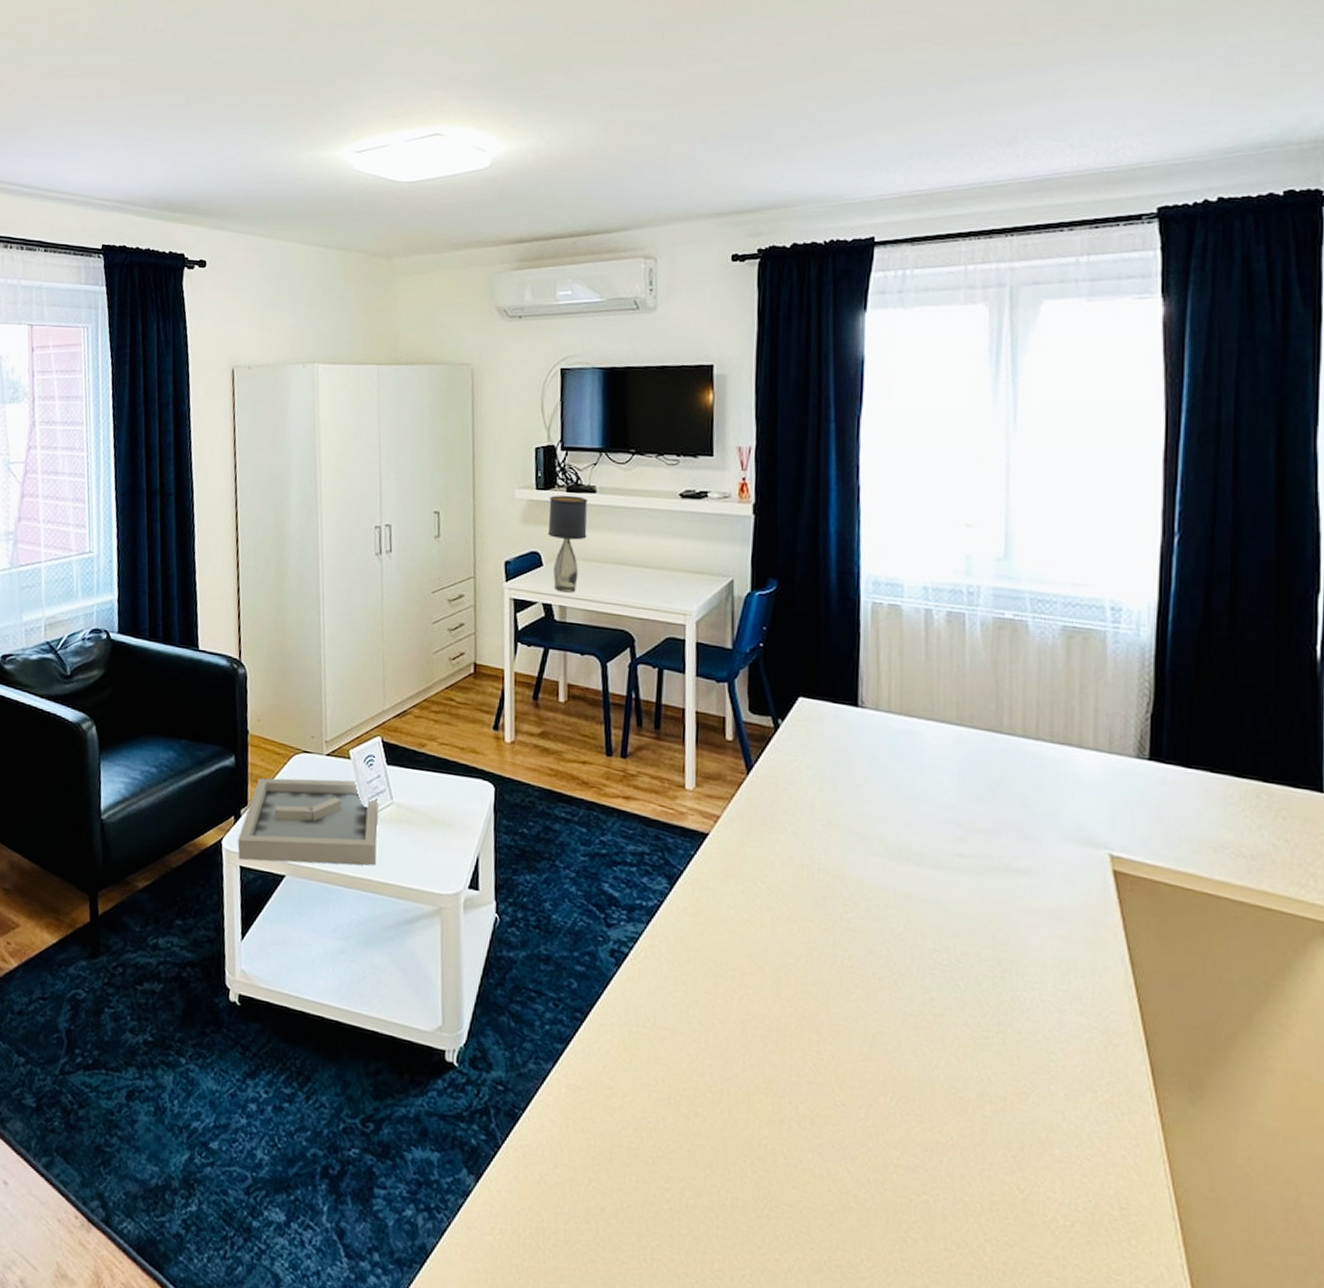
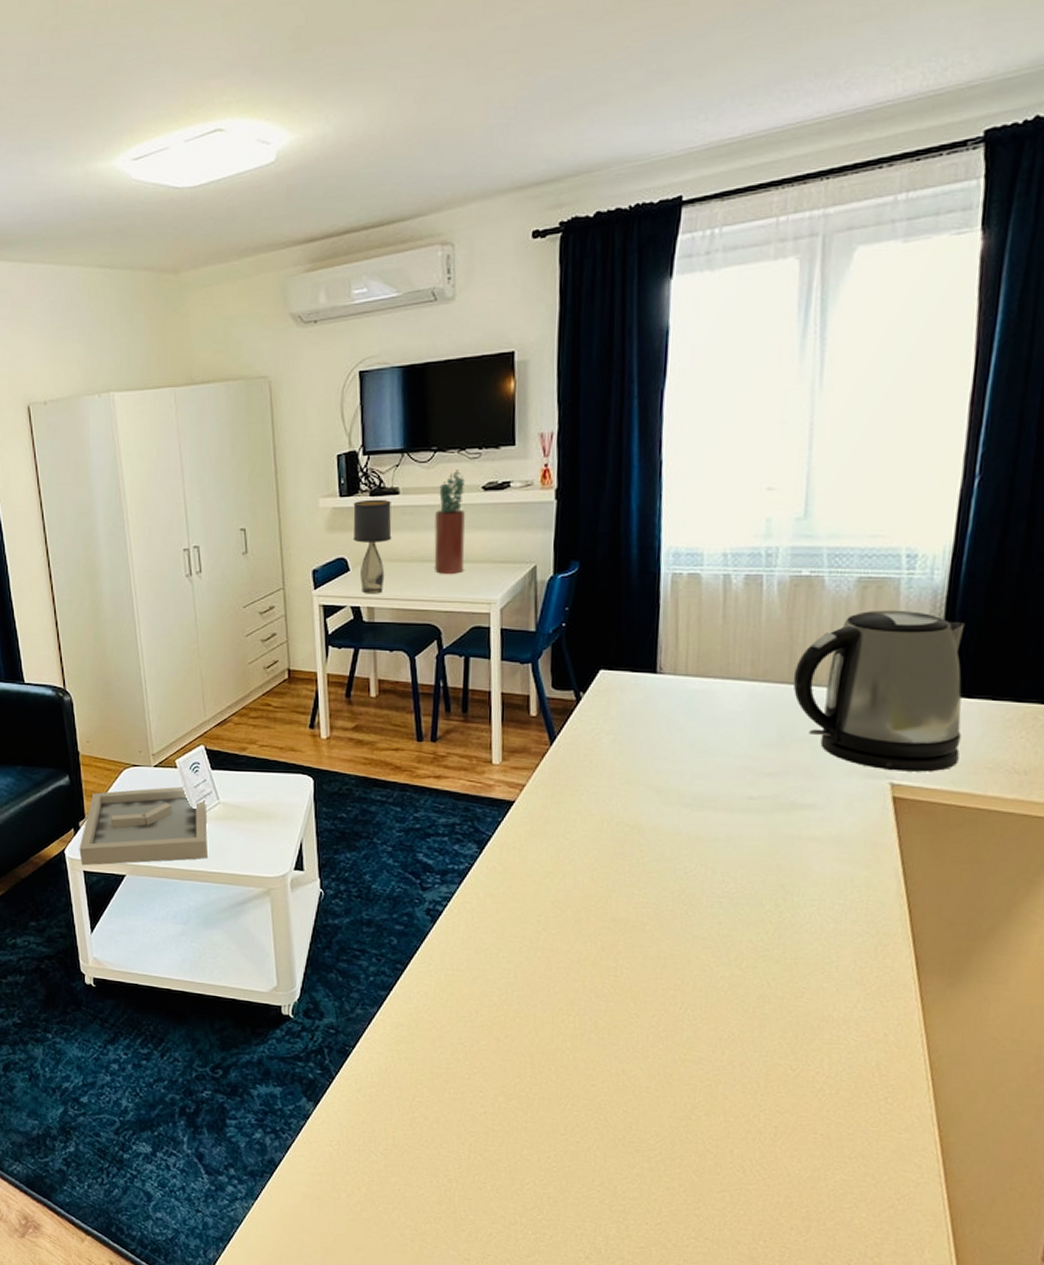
vase: none [629,474,662,580] -> present [434,469,465,574]
kettle: none [1000,662,1181,846] -> present [793,610,965,772]

